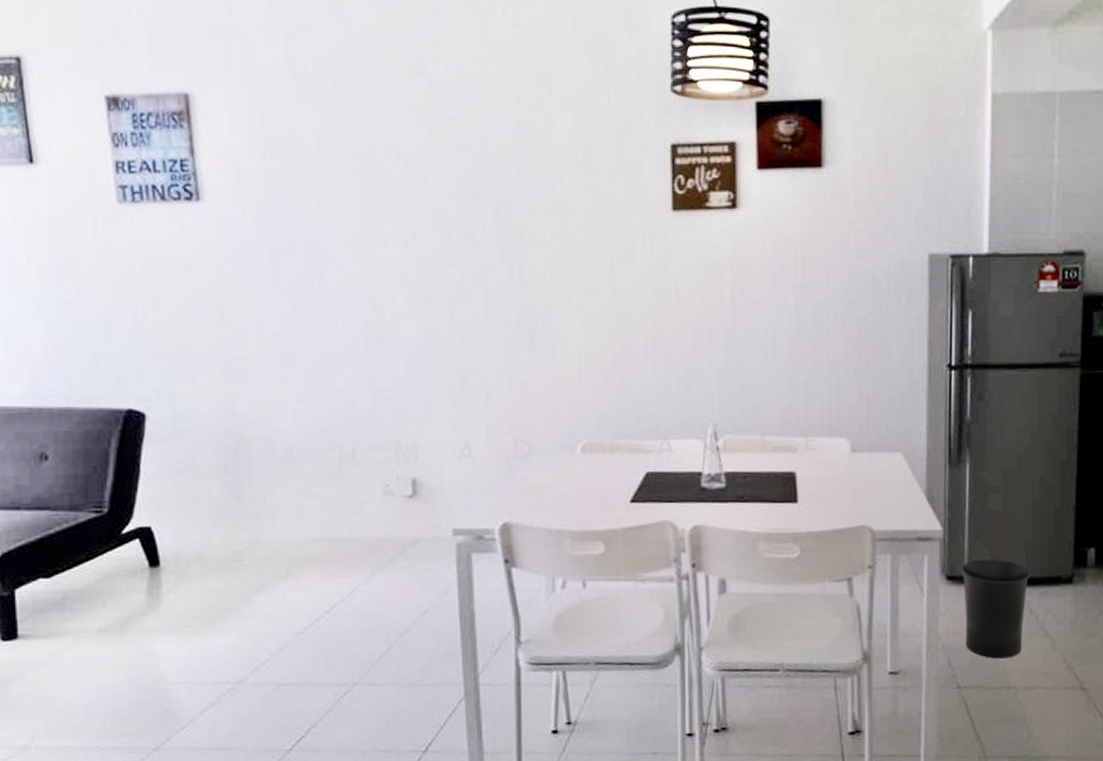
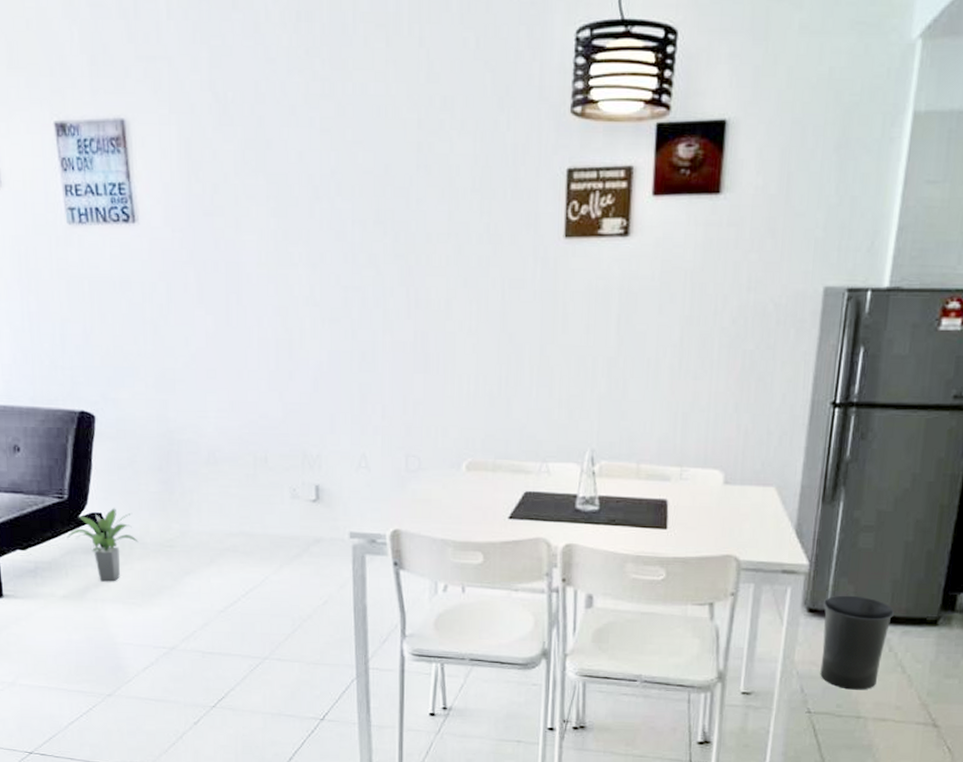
potted plant: none [105,520,197,609] -> present [66,508,139,582]

